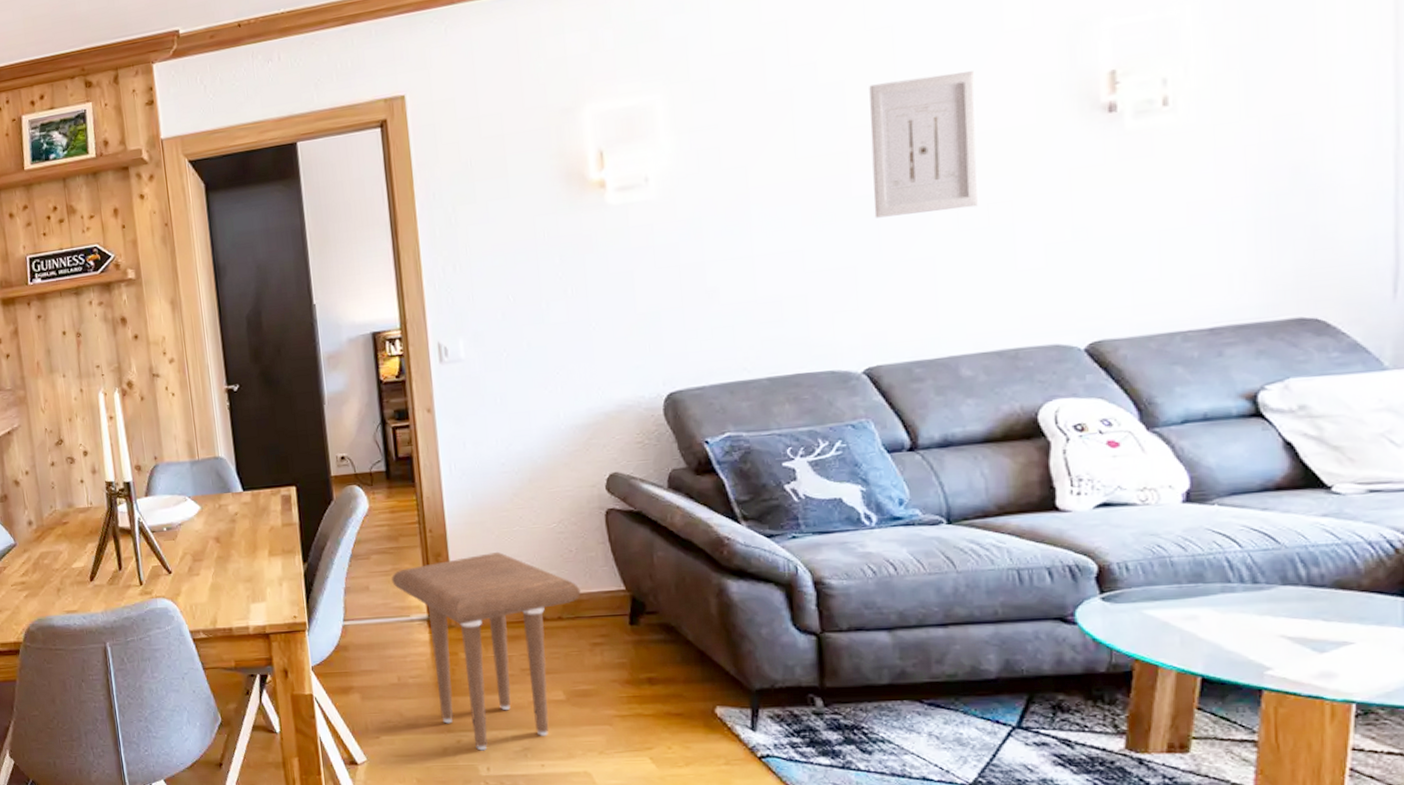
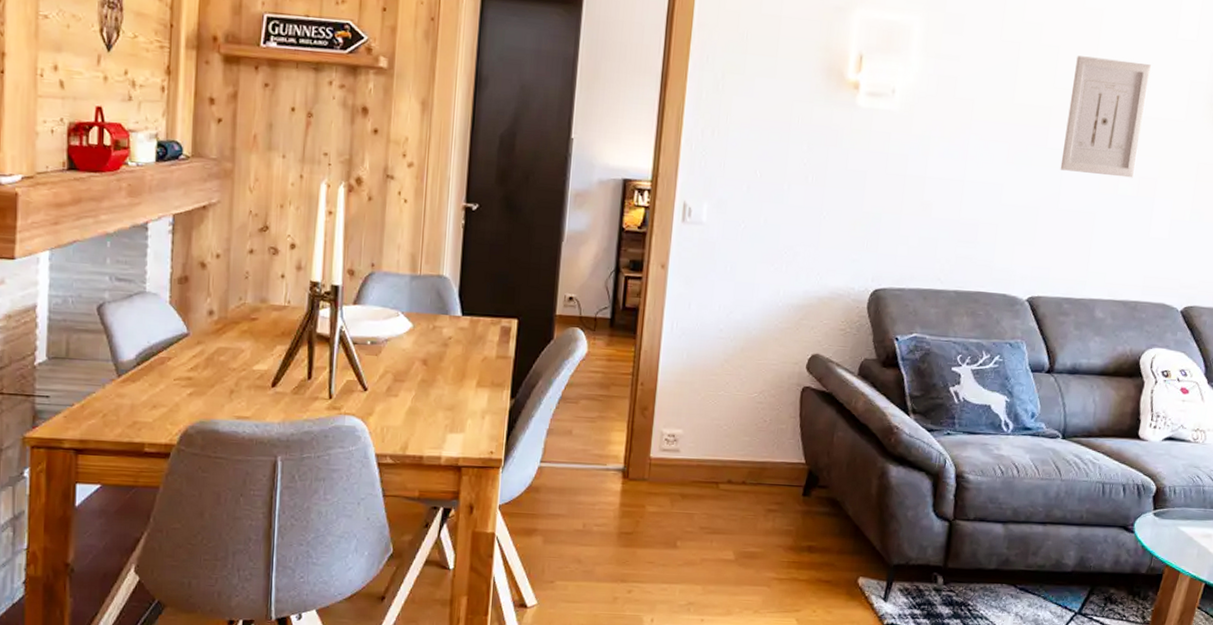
side table: present [392,551,581,751] -> none [596,412,767,603]

